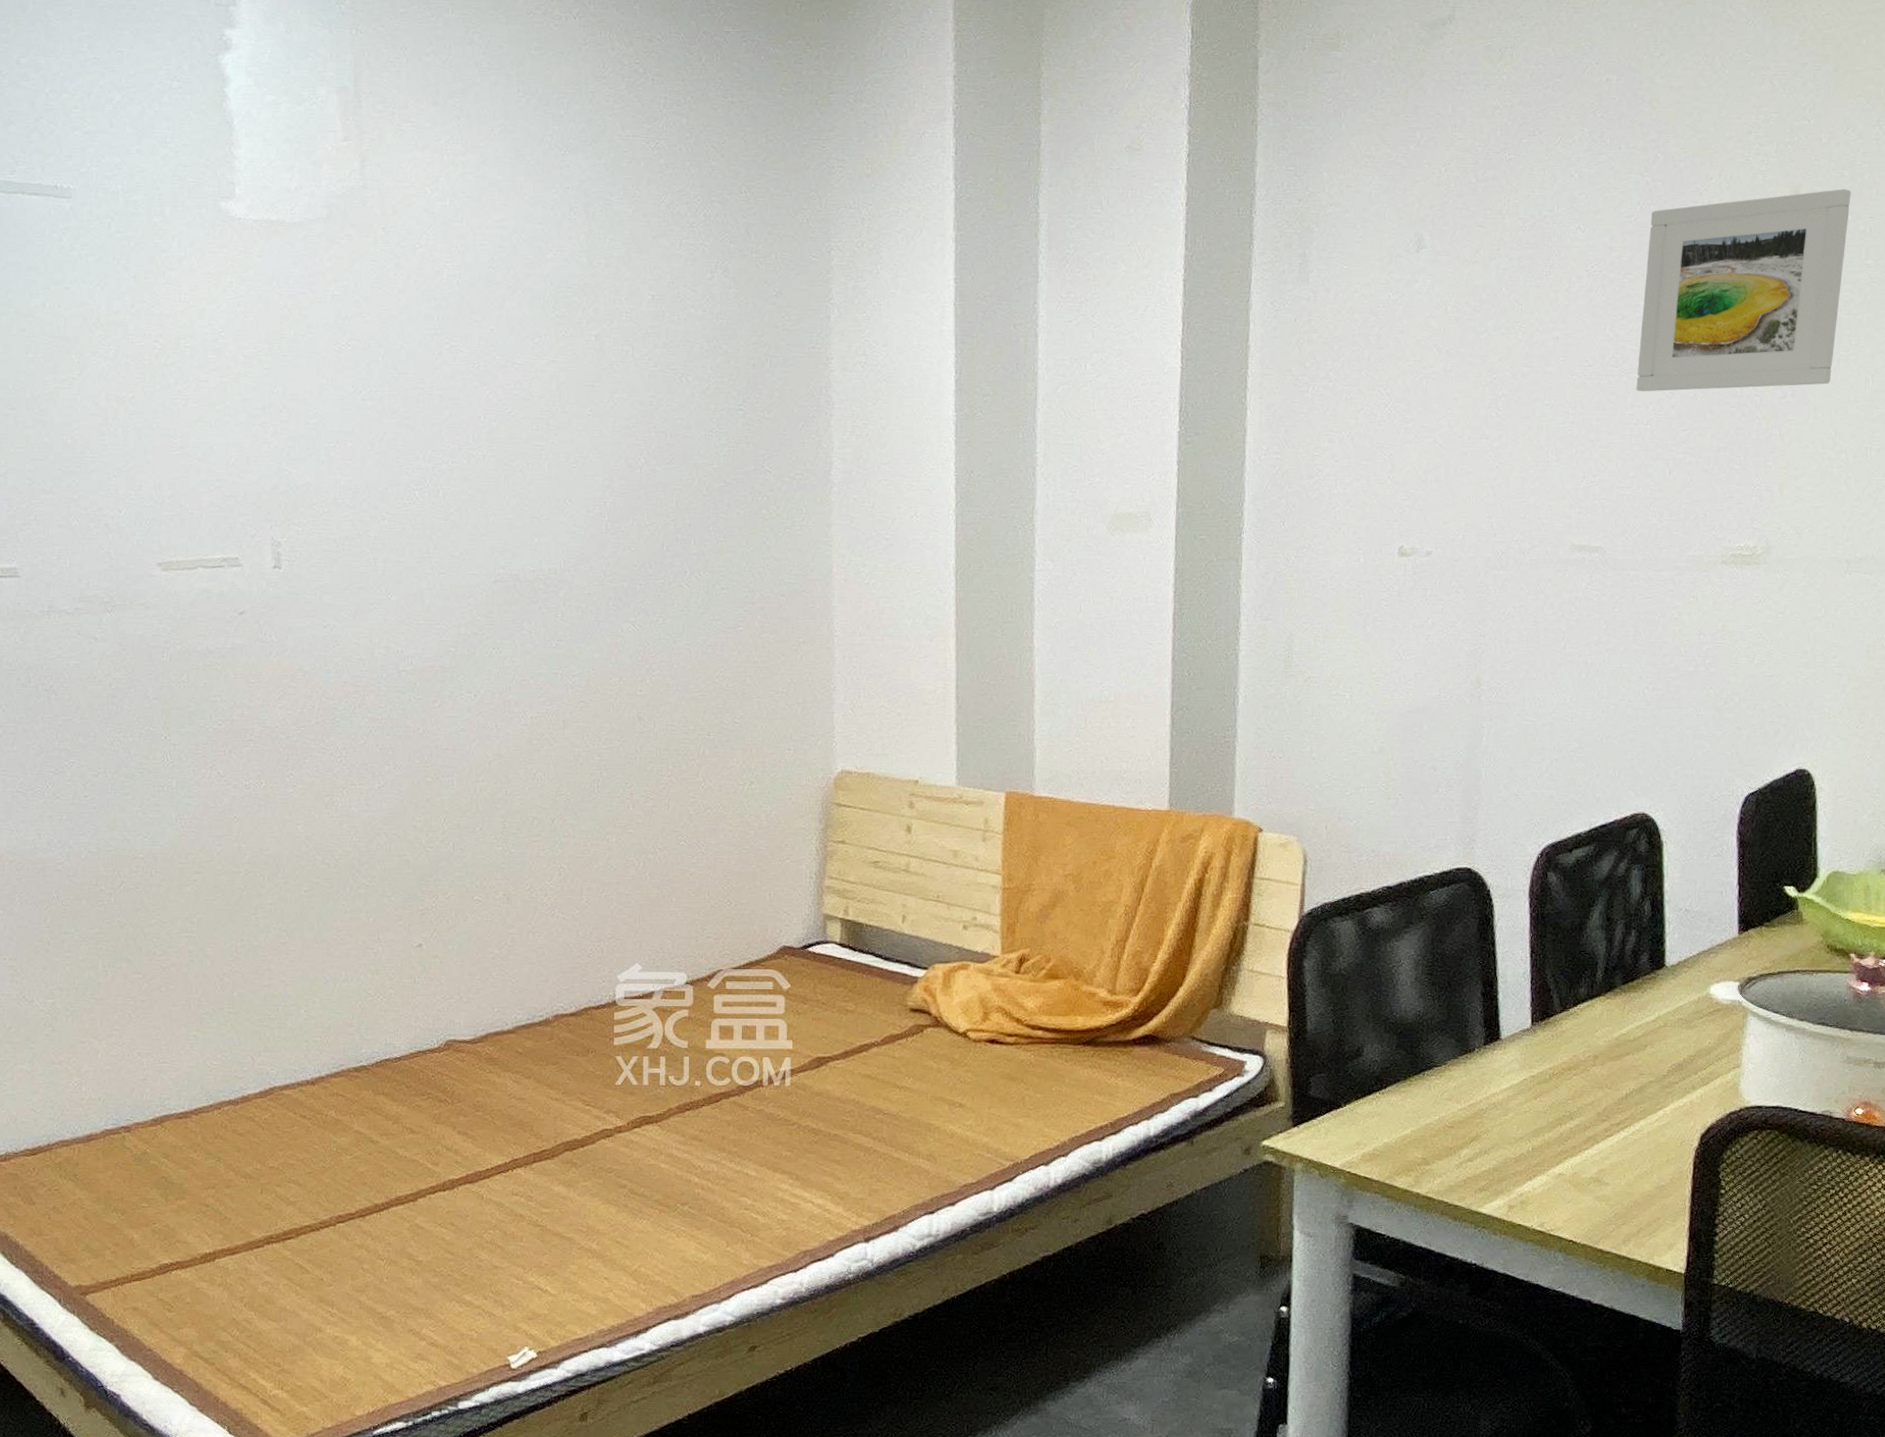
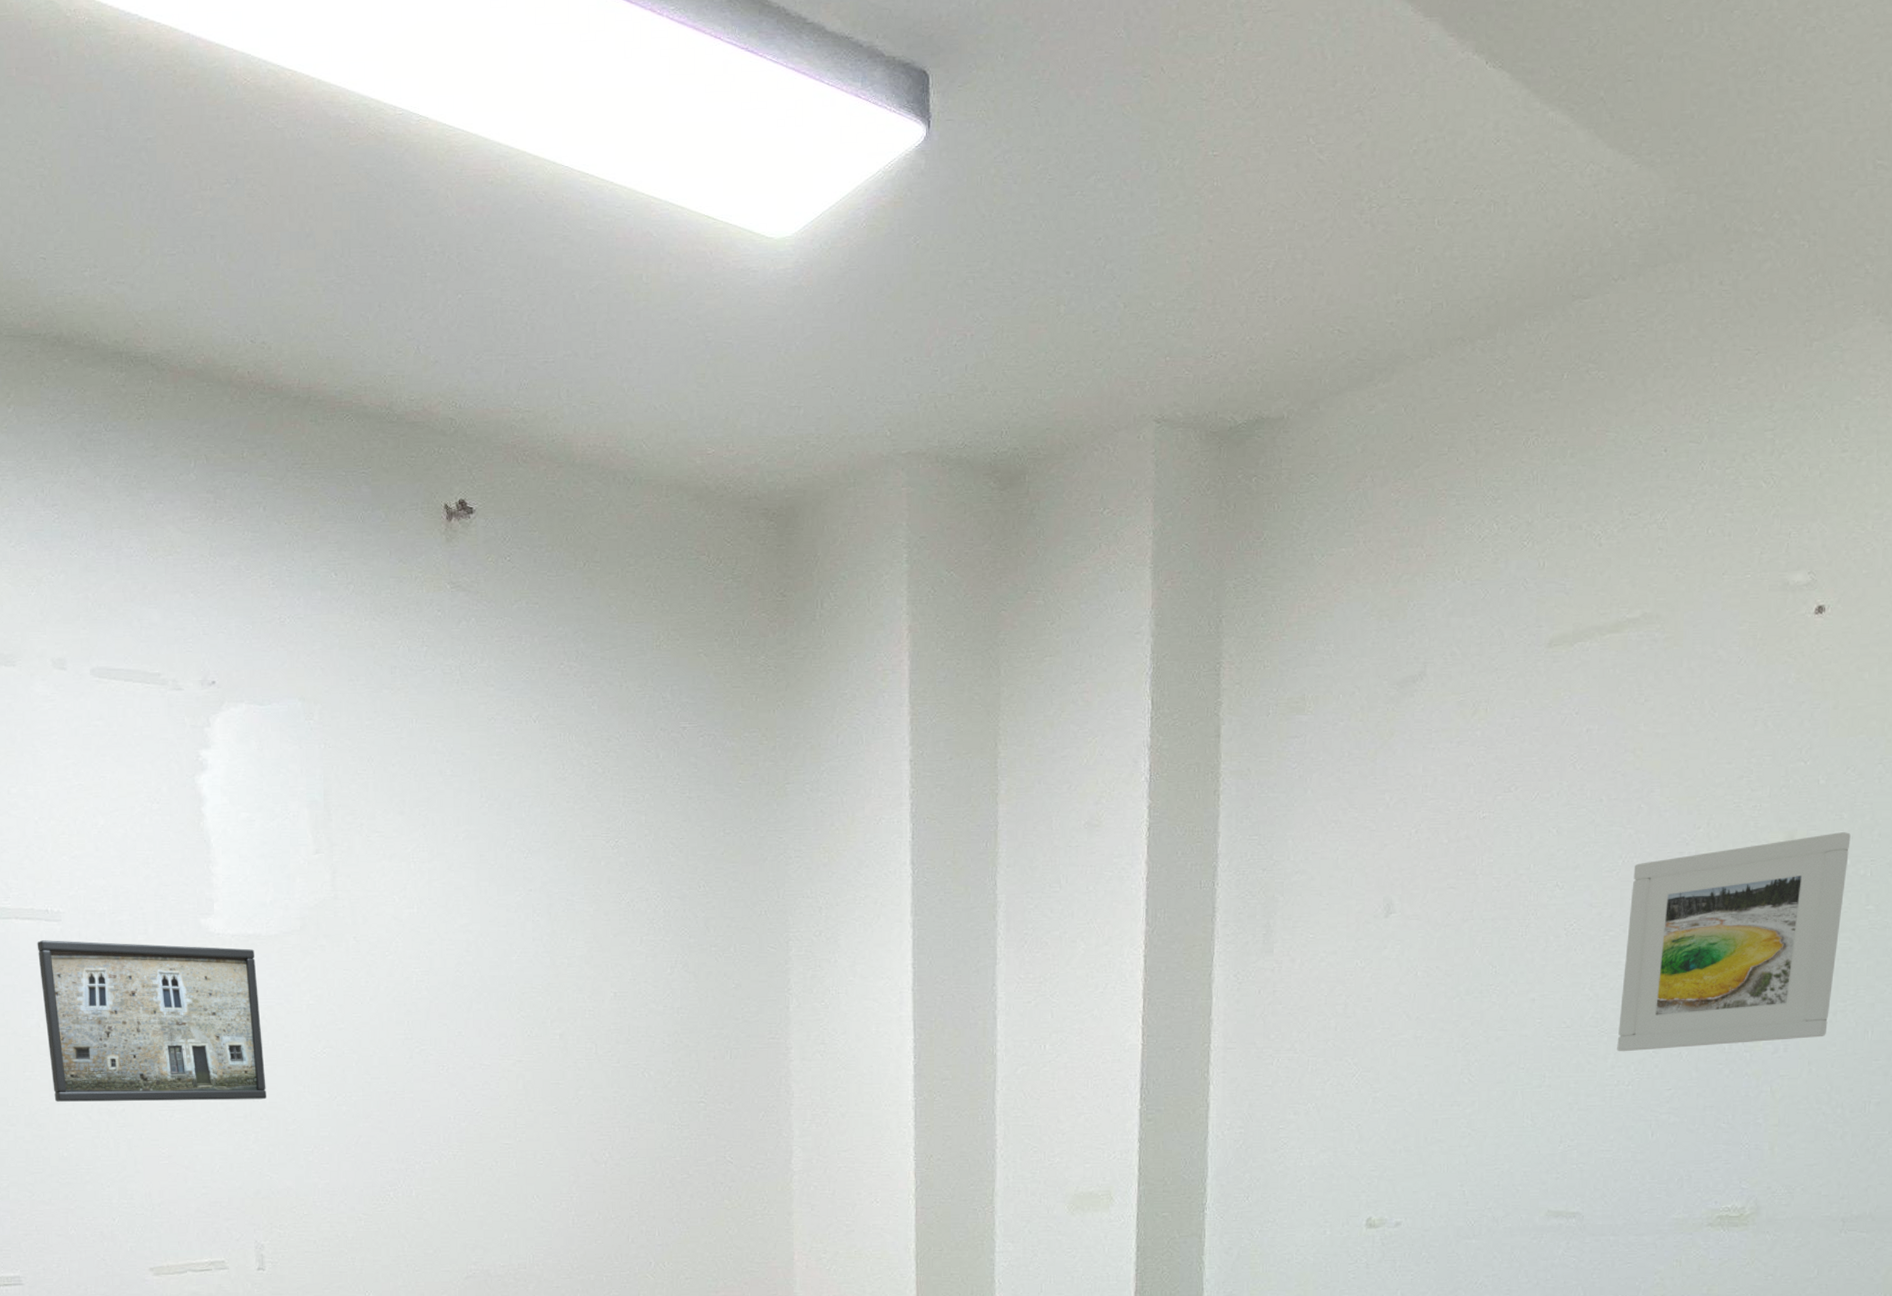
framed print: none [44,217,287,392] -> present [37,940,266,1102]

